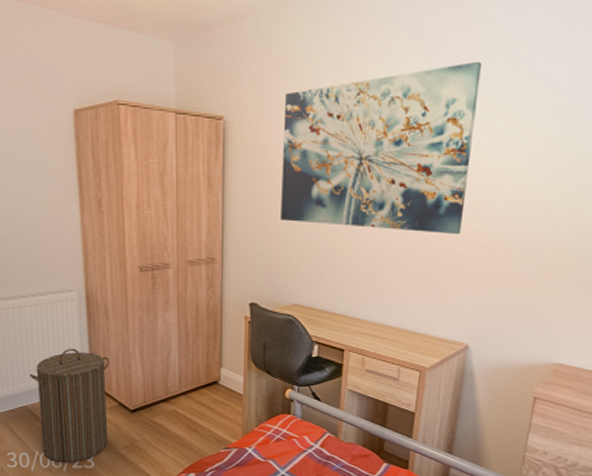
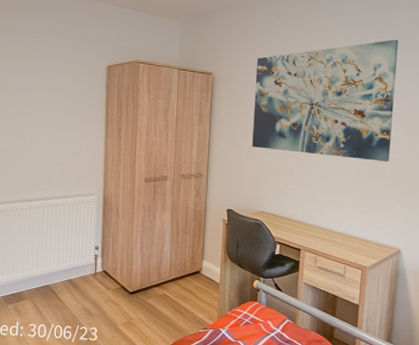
laundry hamper: present [29,348,109,463] -> none [54,239,116,335]

